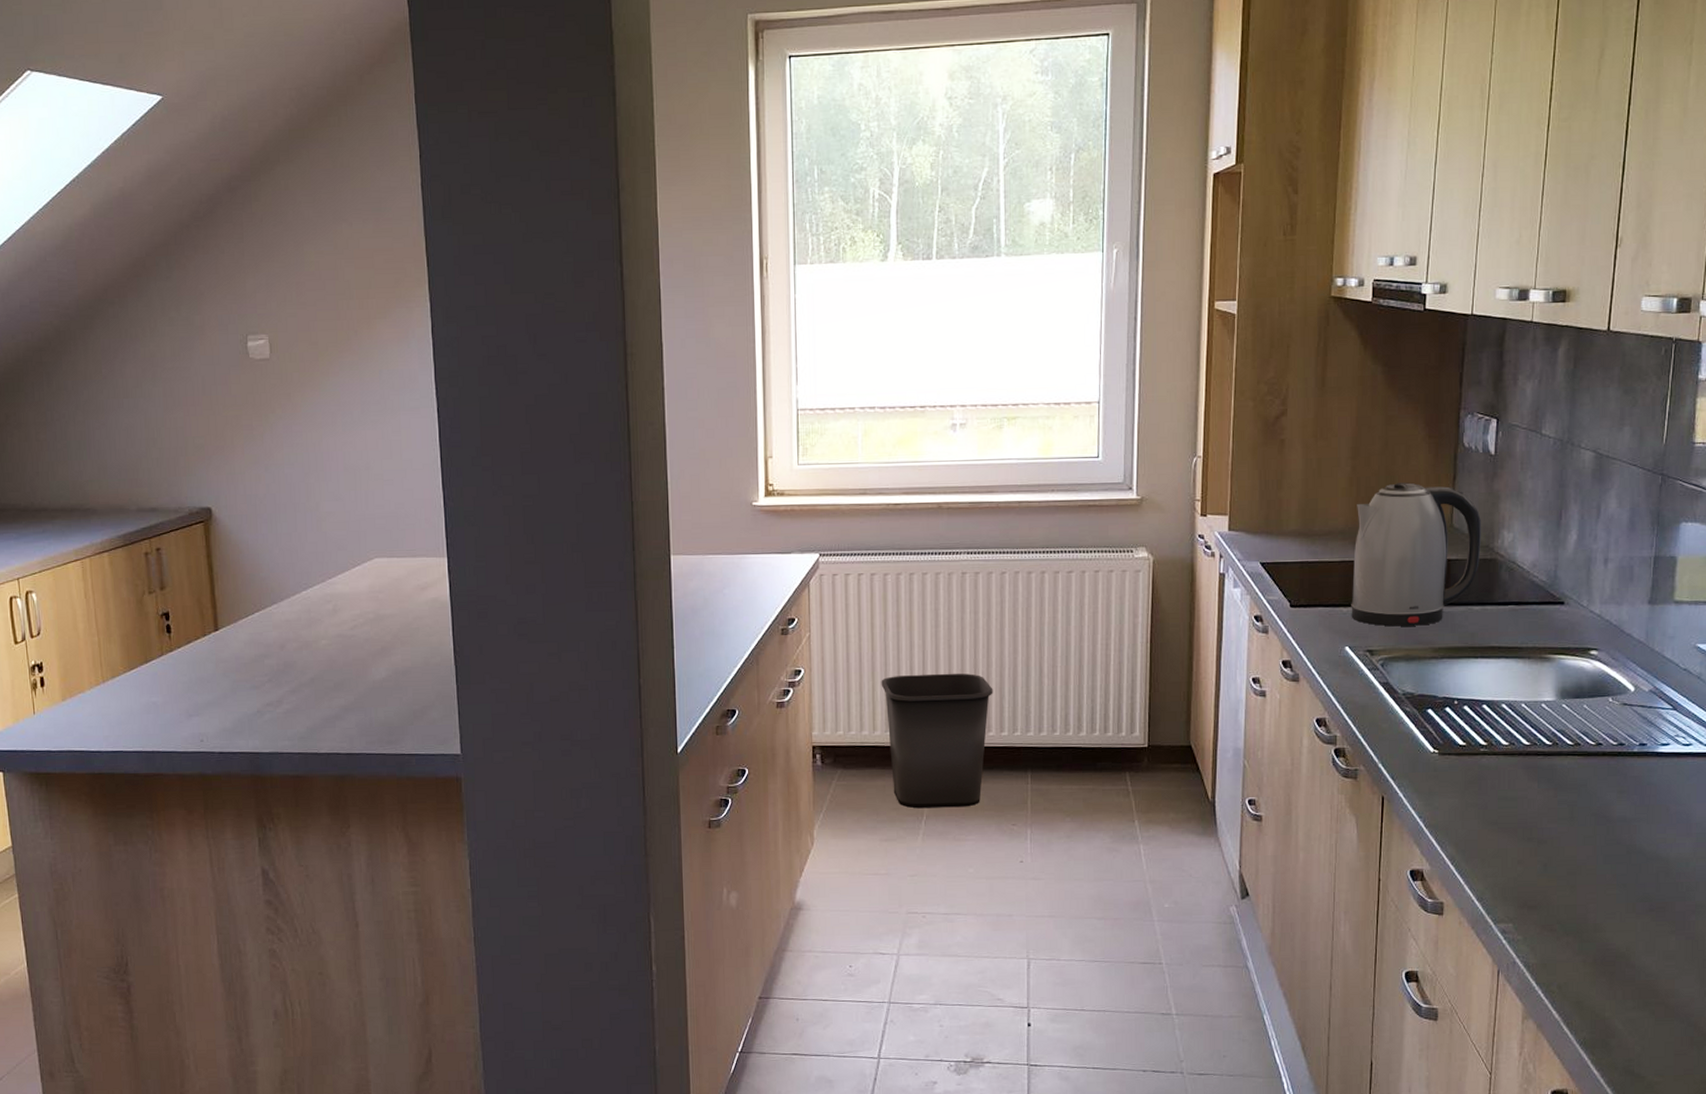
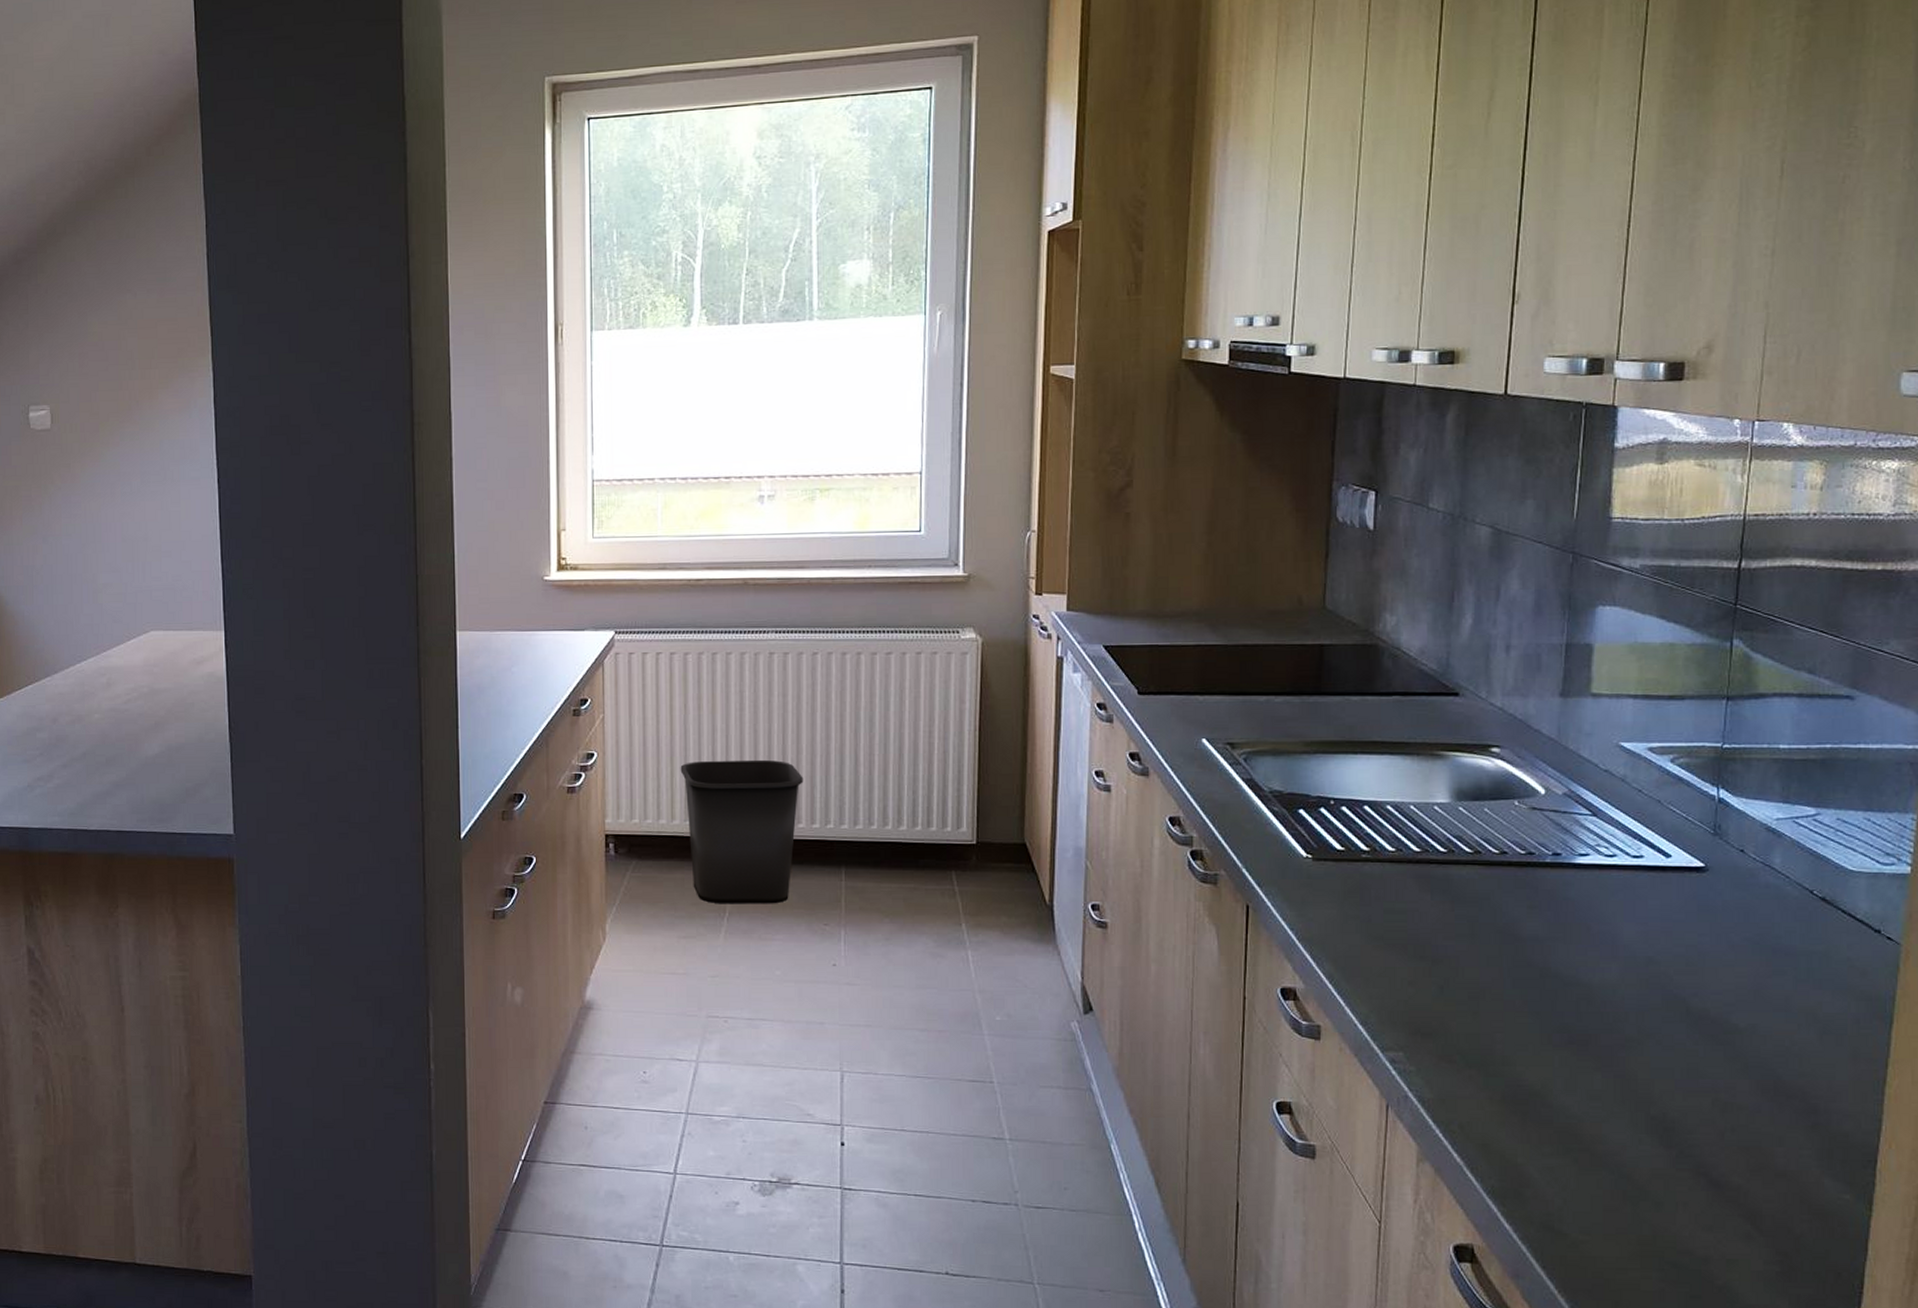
kettle: present [1351,482,1481,627] -> none [1208,560,1359,717]

